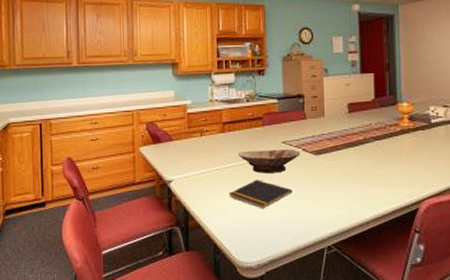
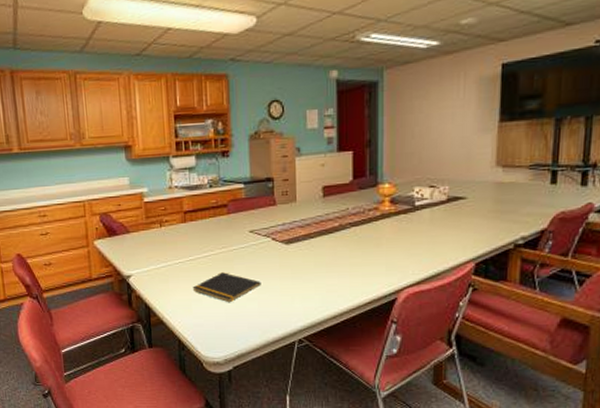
bowl: present [237,149,301,173] -> none [201,238,270,266]

